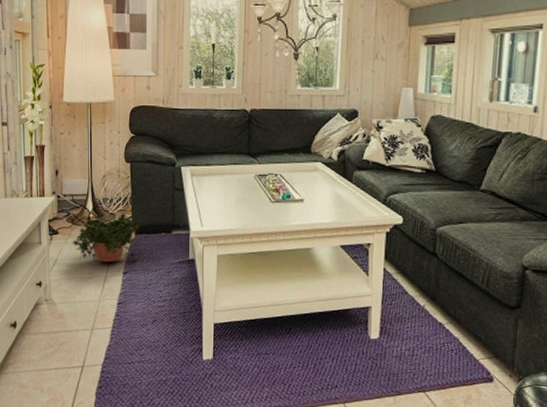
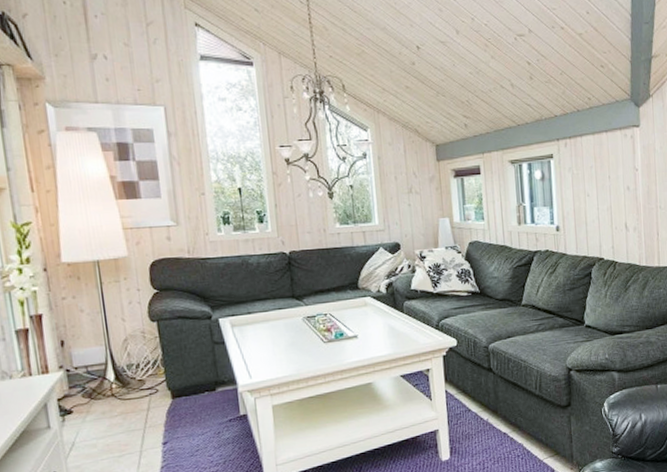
potted plant: present [72,212,140,263] -> none [92,377,179,436]

